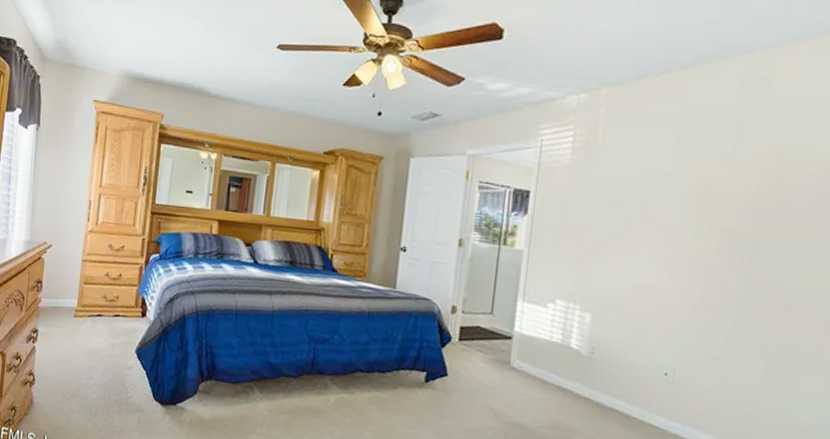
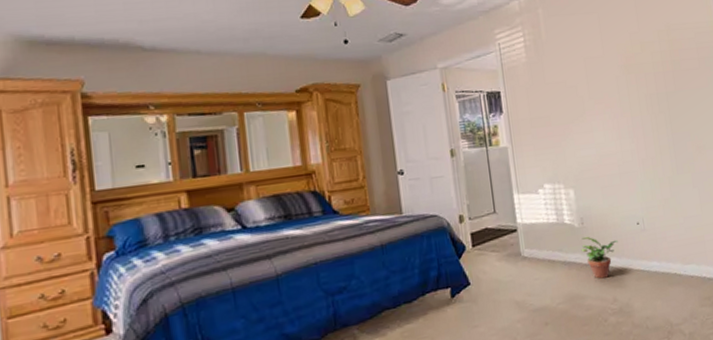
potted plant: none [582,367,633,420] -> present [581,236,618,279]

